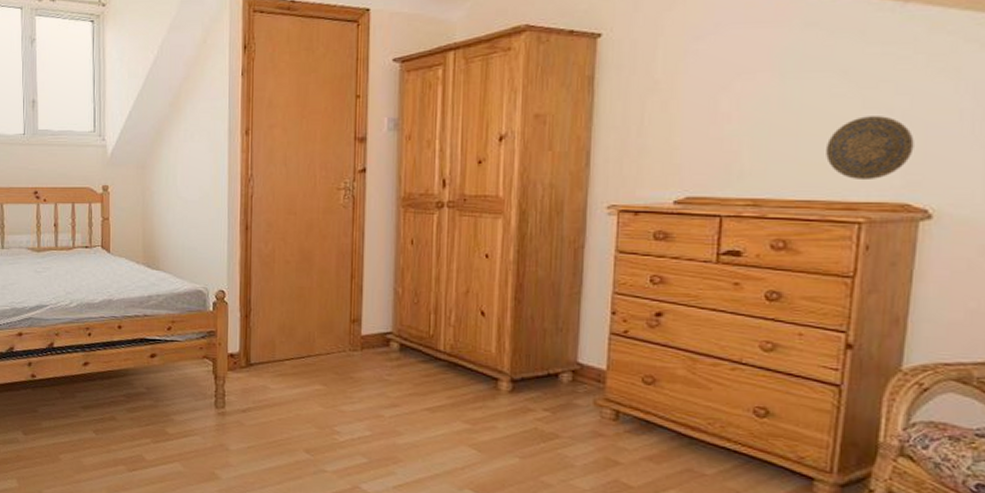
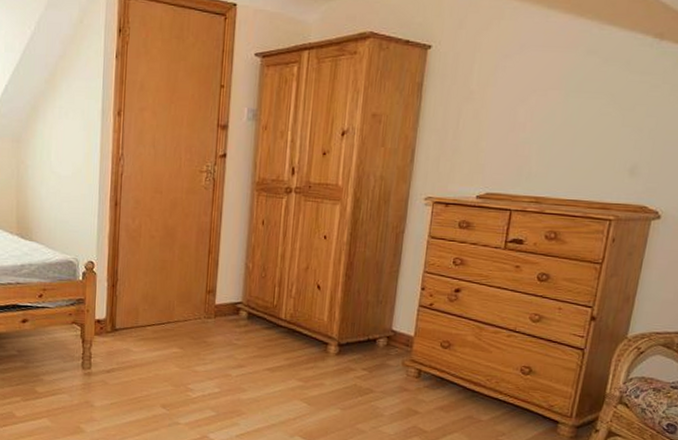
decorative plate: present [826,116,914,181] -> none [592,133,655,186]

